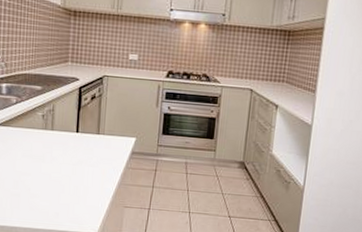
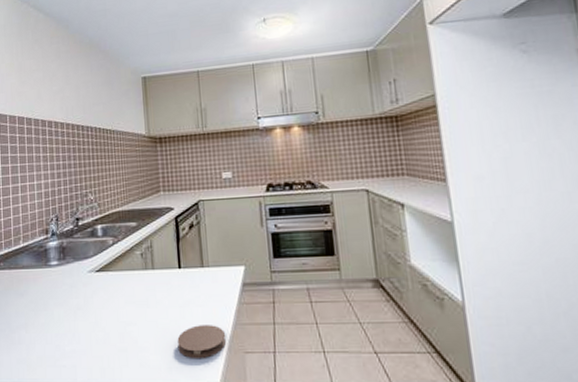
coaster: none [66,181,111,208] -> present [177,325,227,358]

